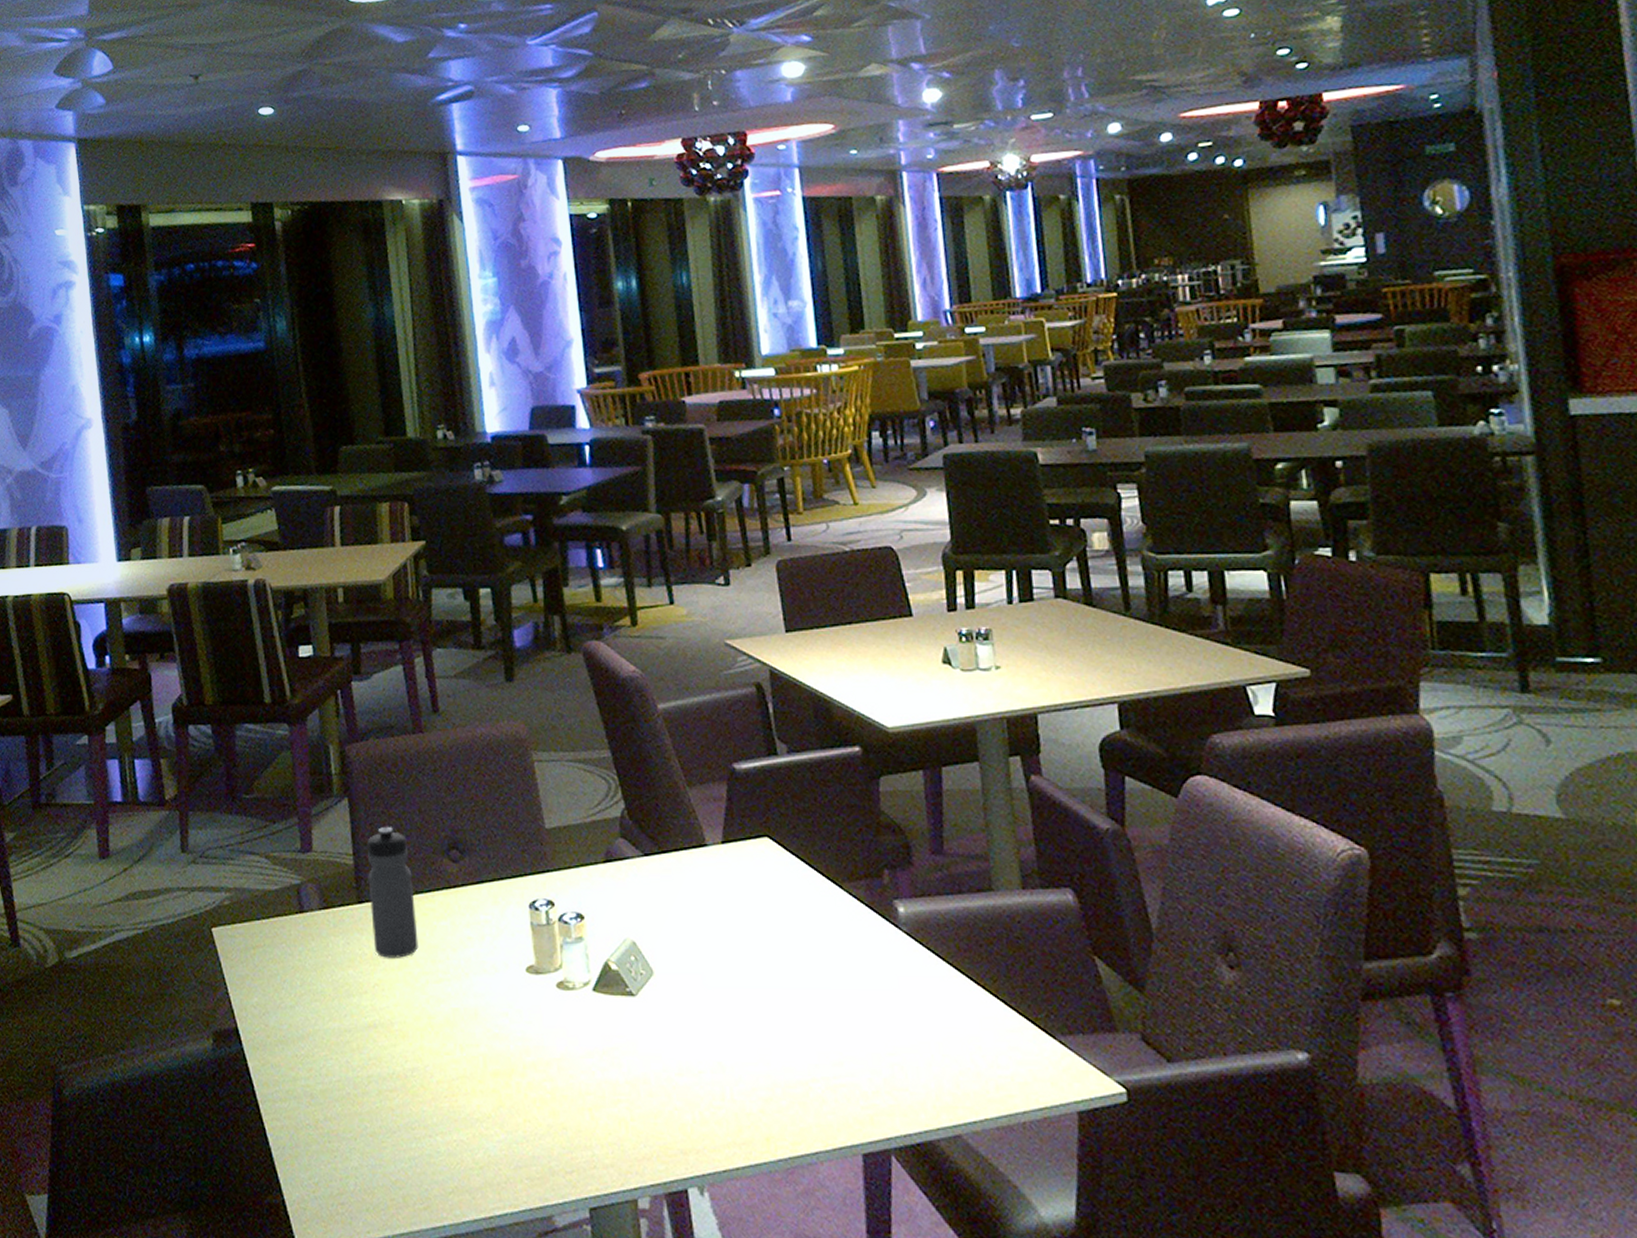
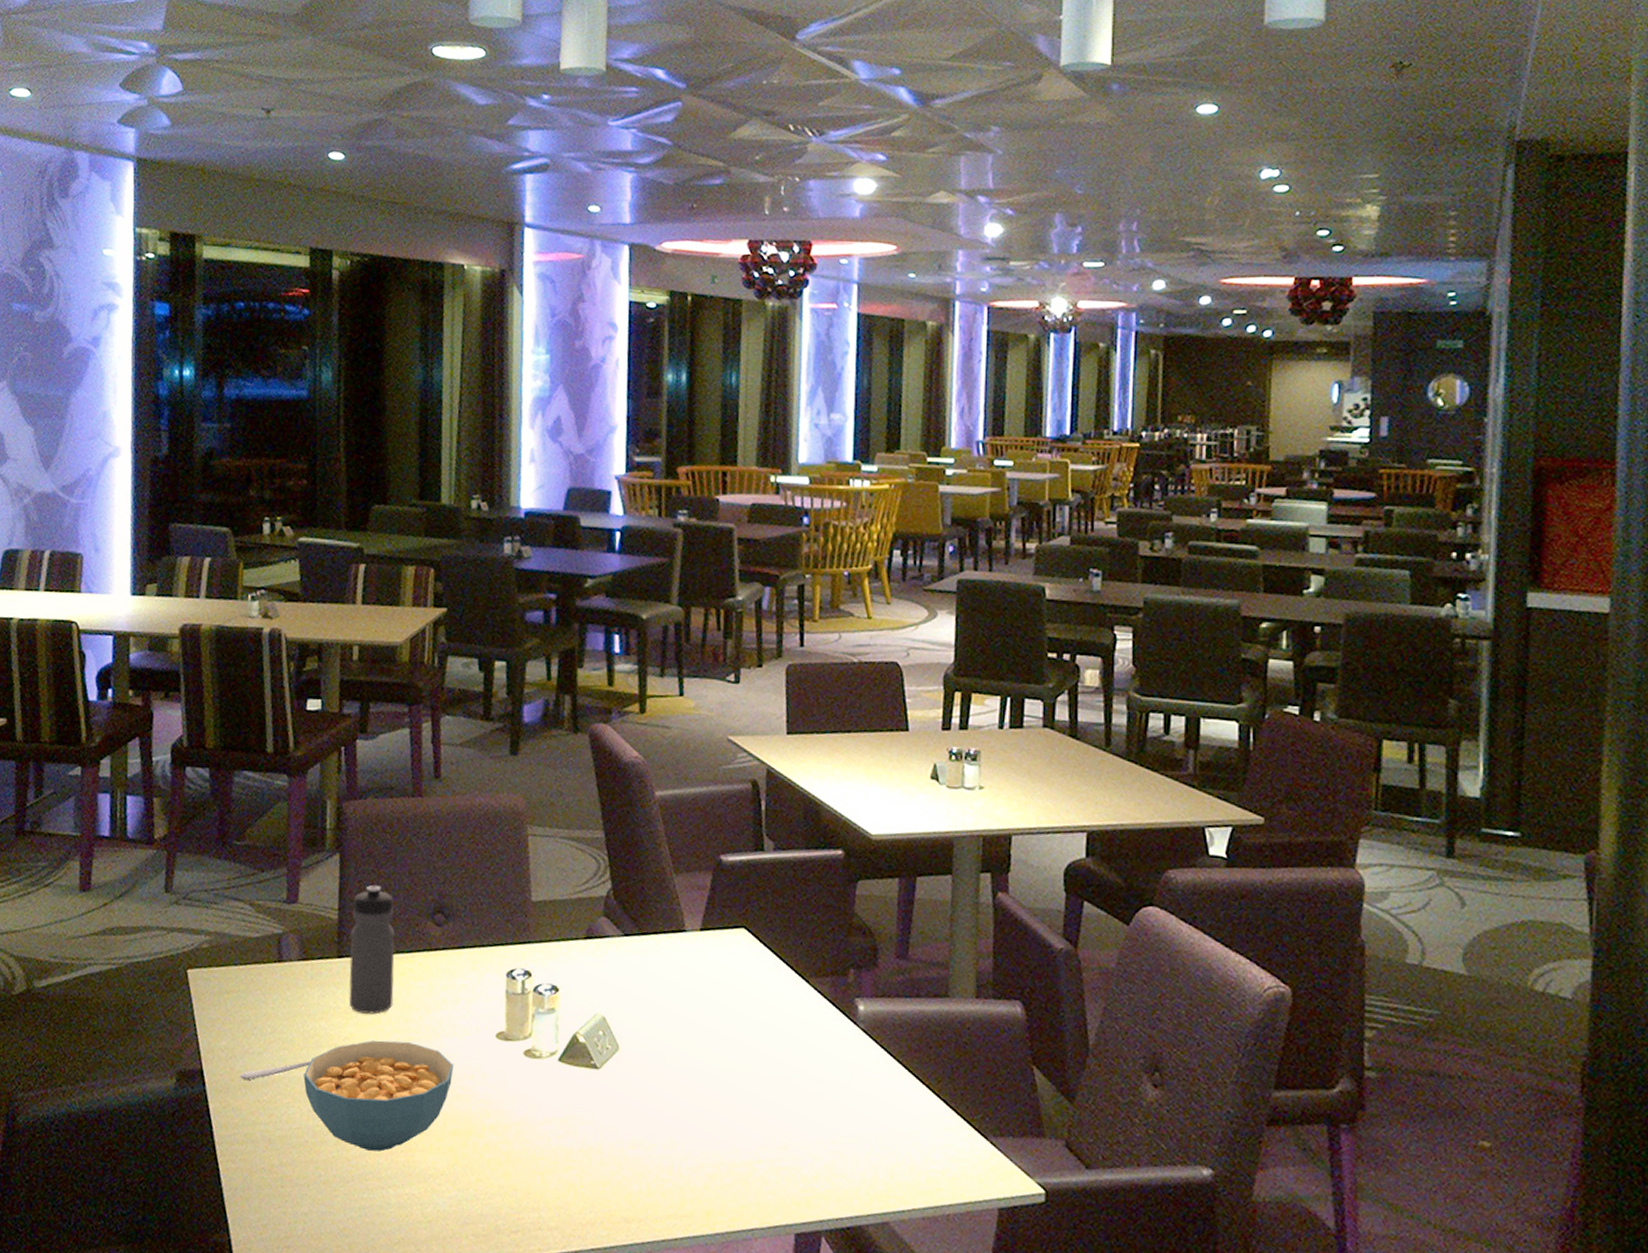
spoon: none [275,1010,344,1035] -> present [239,1060,311,1080]
cereal bowl: none [338,983,487,1099] -> present [303,1040,453,1152]

